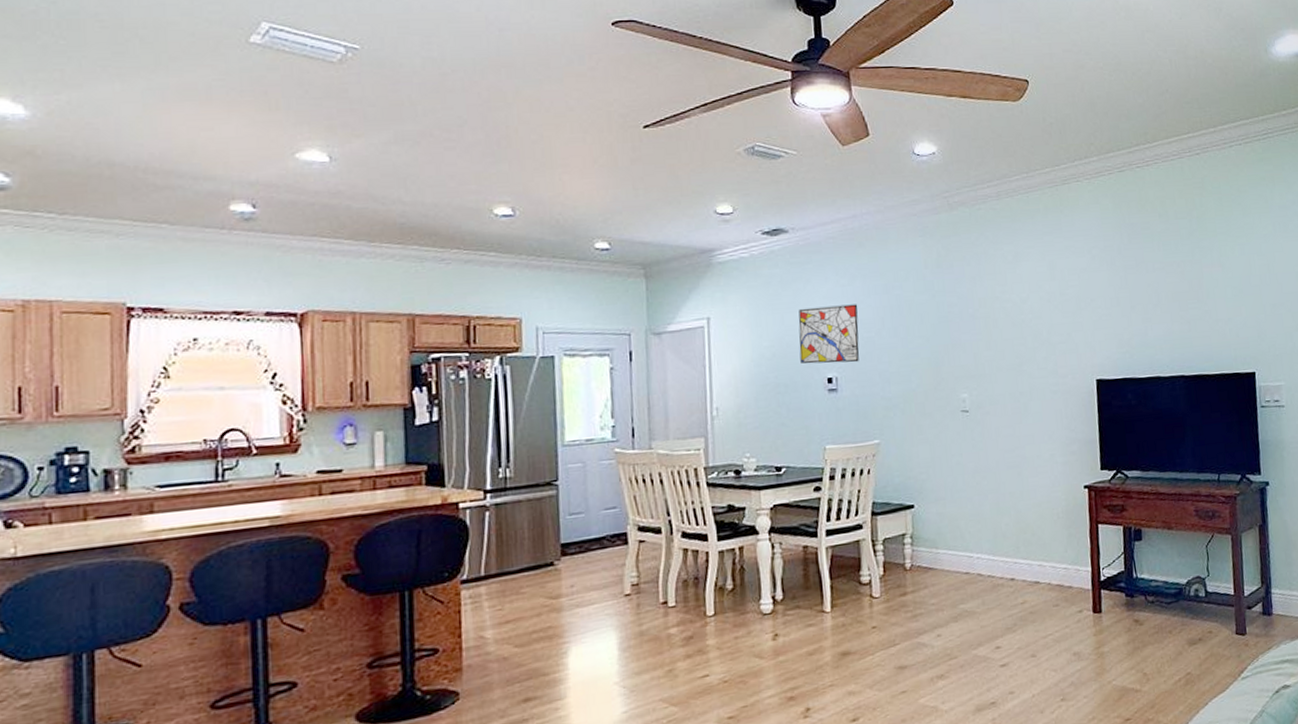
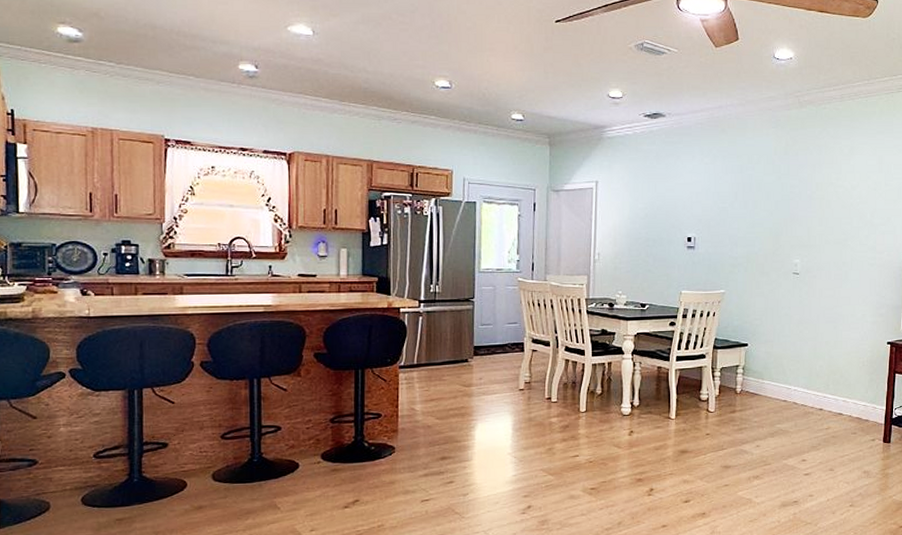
wall art: present [798,304,860,364] -> none [667,179,717,227]

